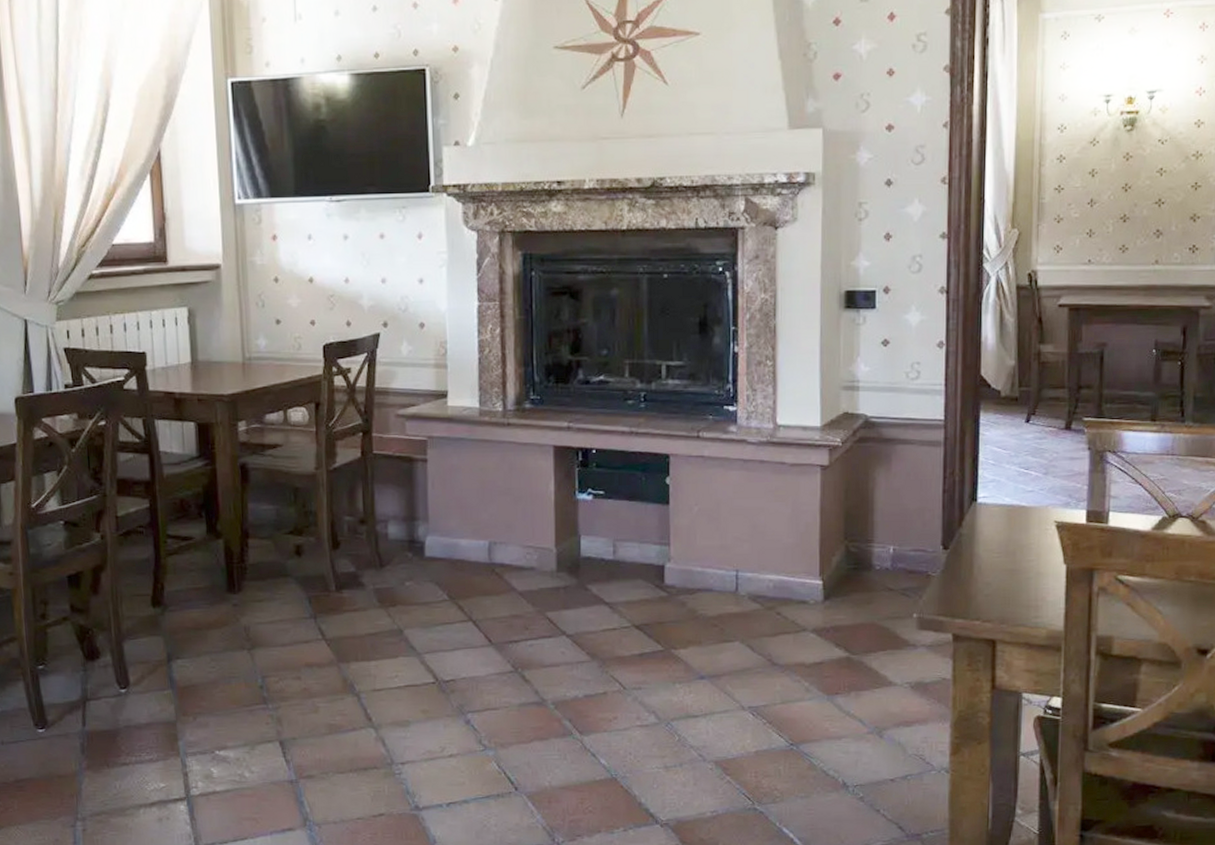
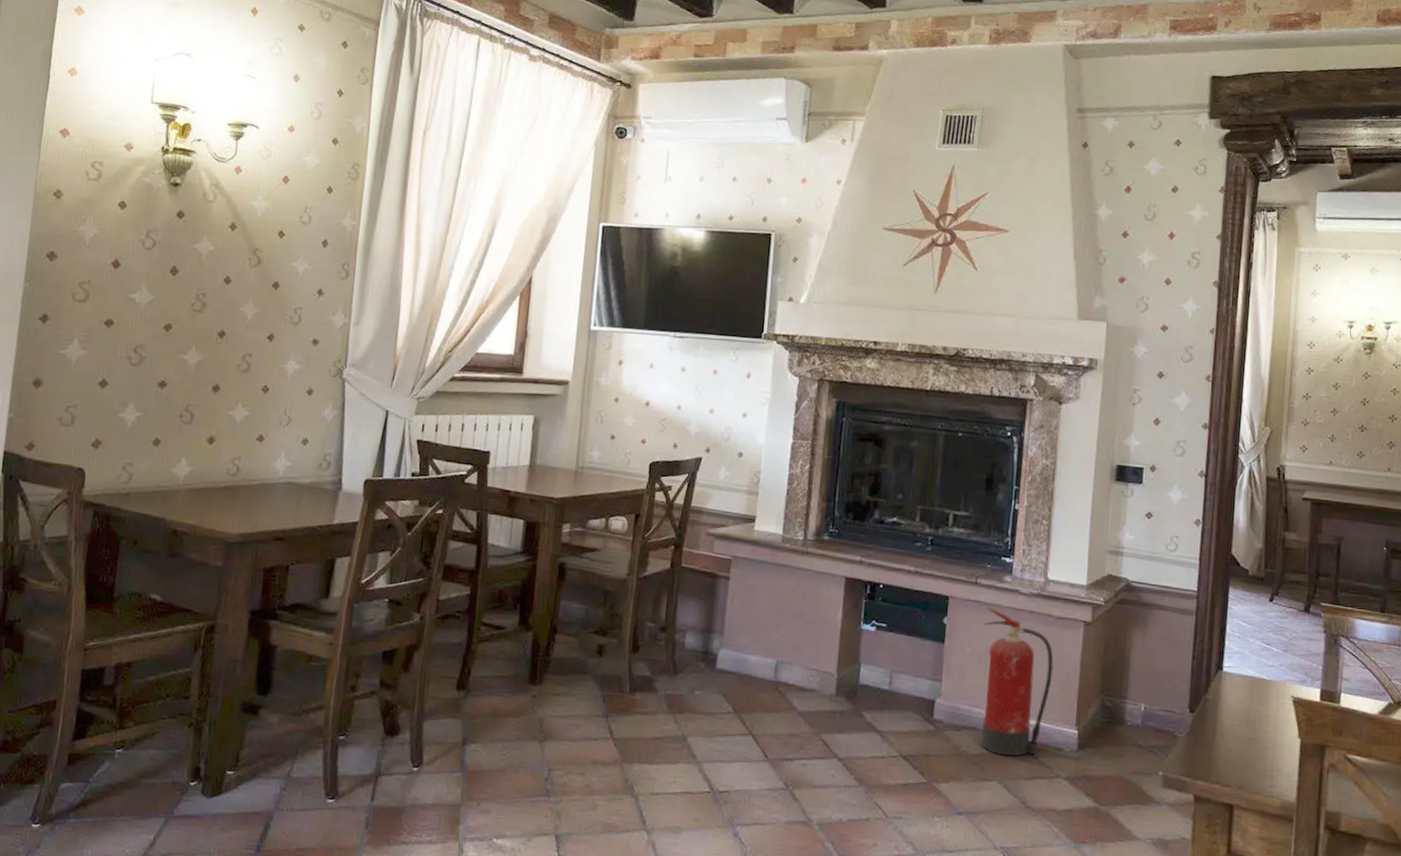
fire extinguisher: none [711,462,790,615] -> present [981,607,1054,757]

